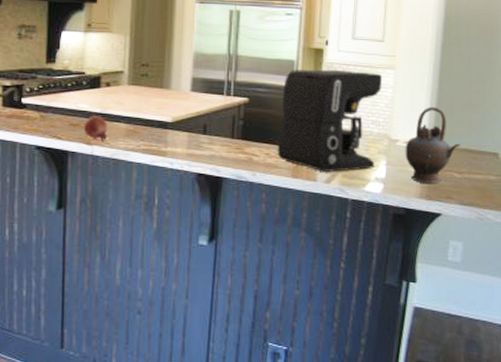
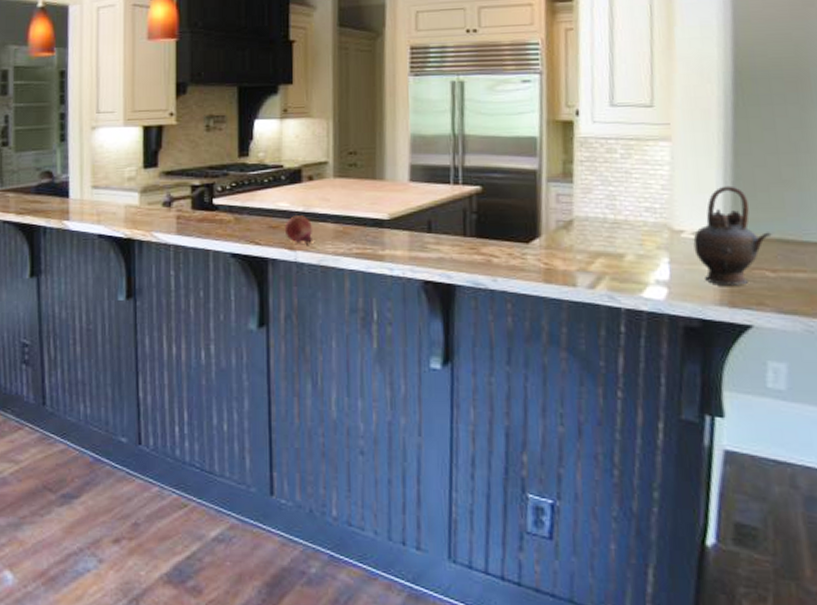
coffee maker: present [277,69,383,172] -> none [522,145,655,274]

